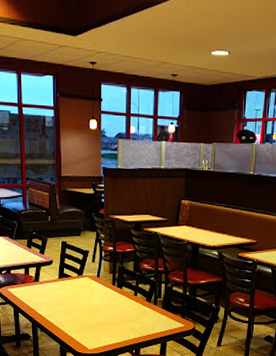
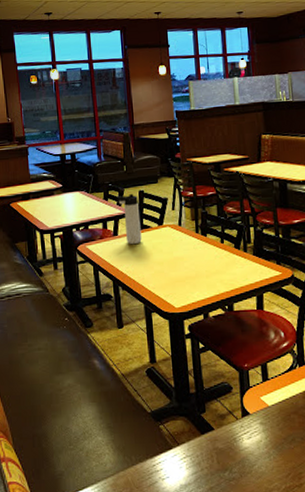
thermos bottle: none [40,244,62,291] -> present [116,194,142,245]

